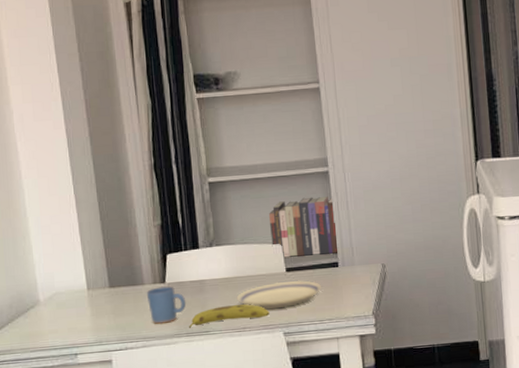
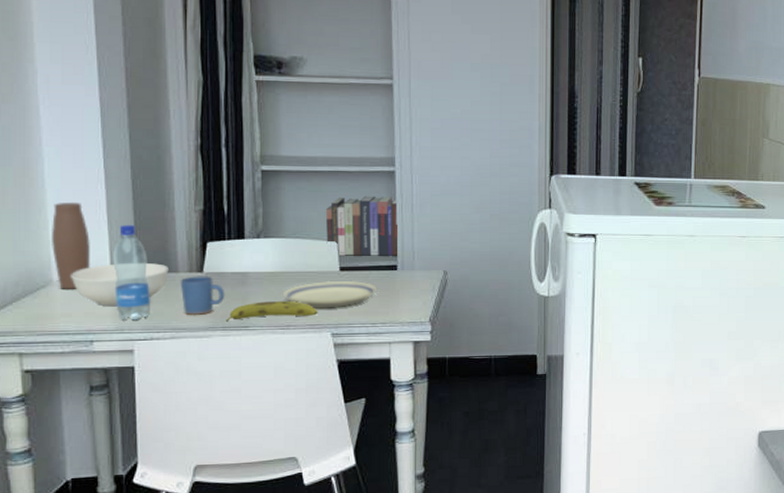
vase: none [35,227,70,309] -> present [52,202,91,290]
bowl: none [54,278,136,321] -> present [71,263,169,307]
bottle: none [87,243,123,333] -> present [113,224,150,321]

